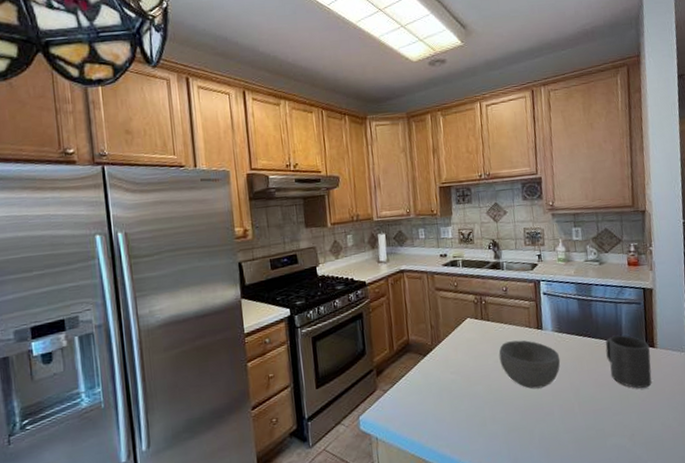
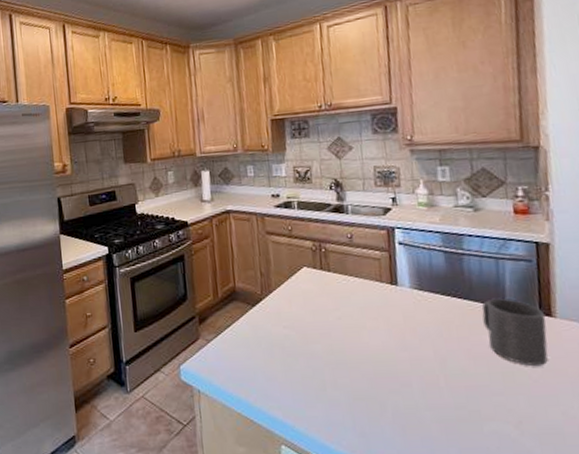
bowl: present [498,340,561,389] -> none [341,296,421,354]

